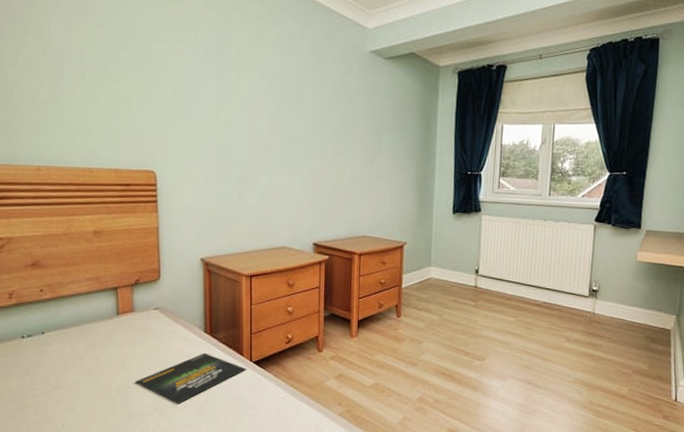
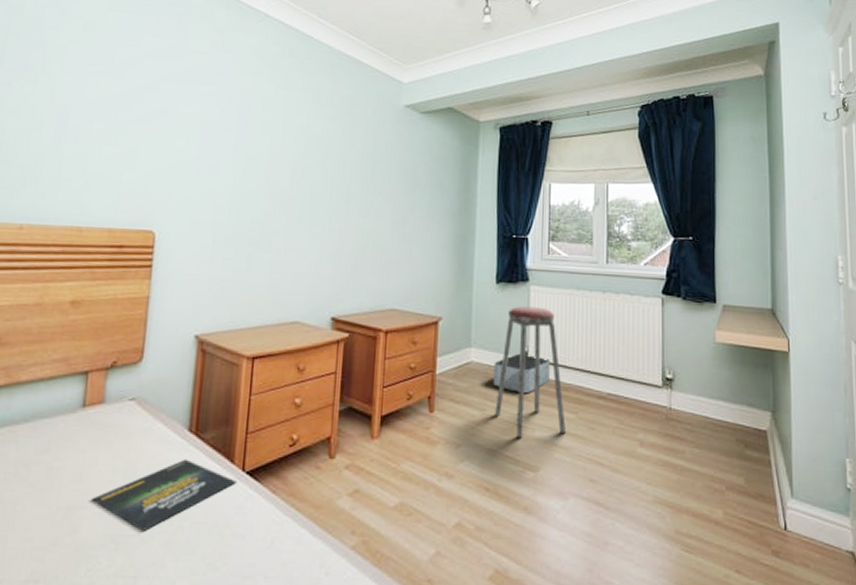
storage bin: none [449,271,497,303] -> present [493,353,550,394]
music stool: none [450,232,508,336] -> present [495,306,566,438]

